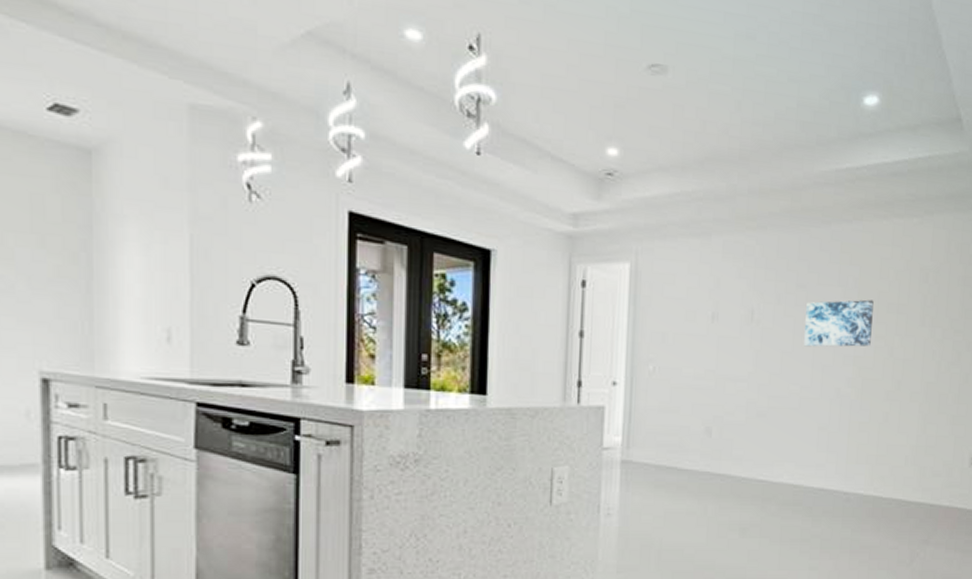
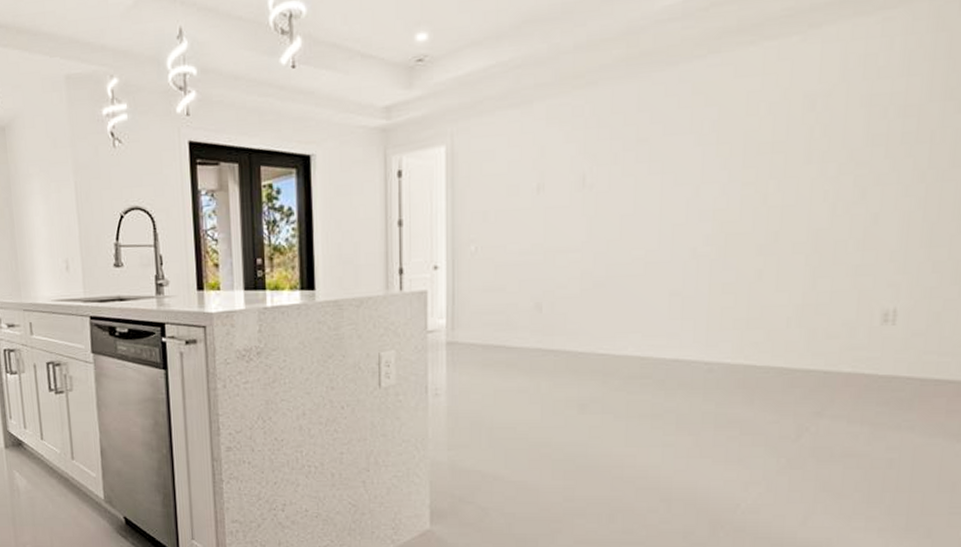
wall art: present [804,299,874,347] -> none [648,142,739,207]

